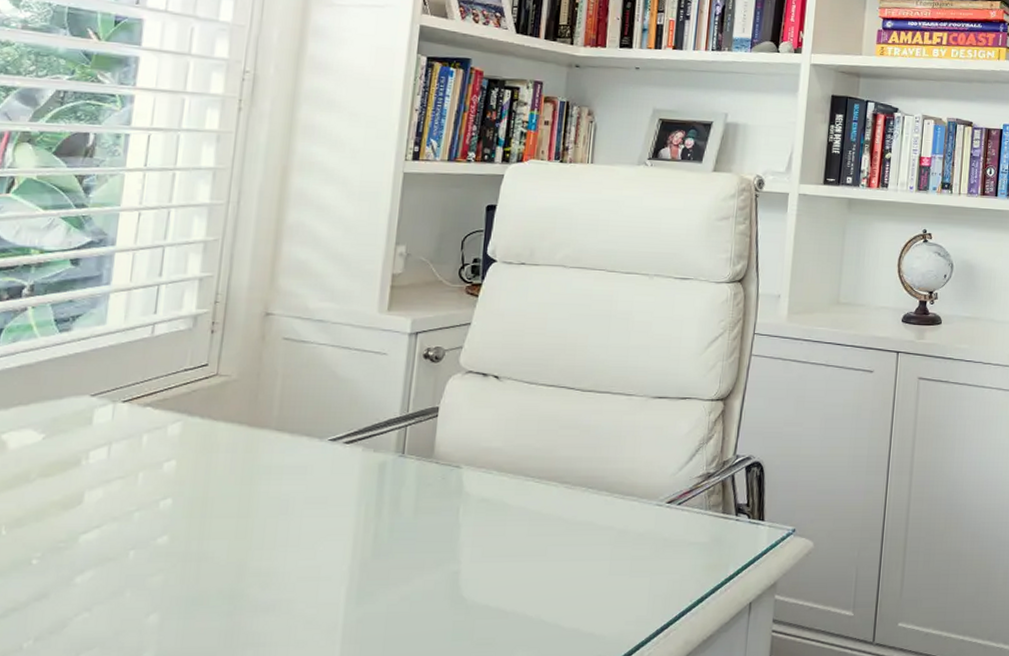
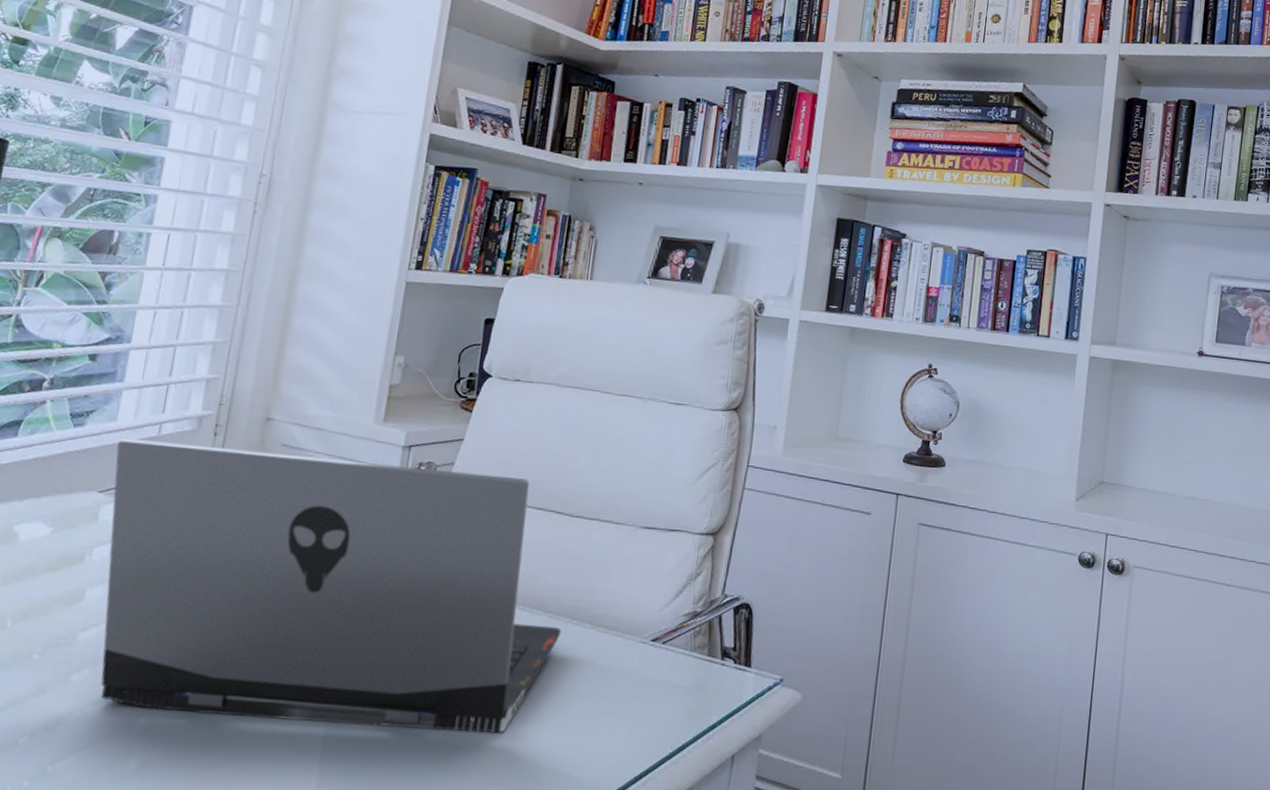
laptop computer: none [107,341,579,605] -> present [101,438,562,734]

